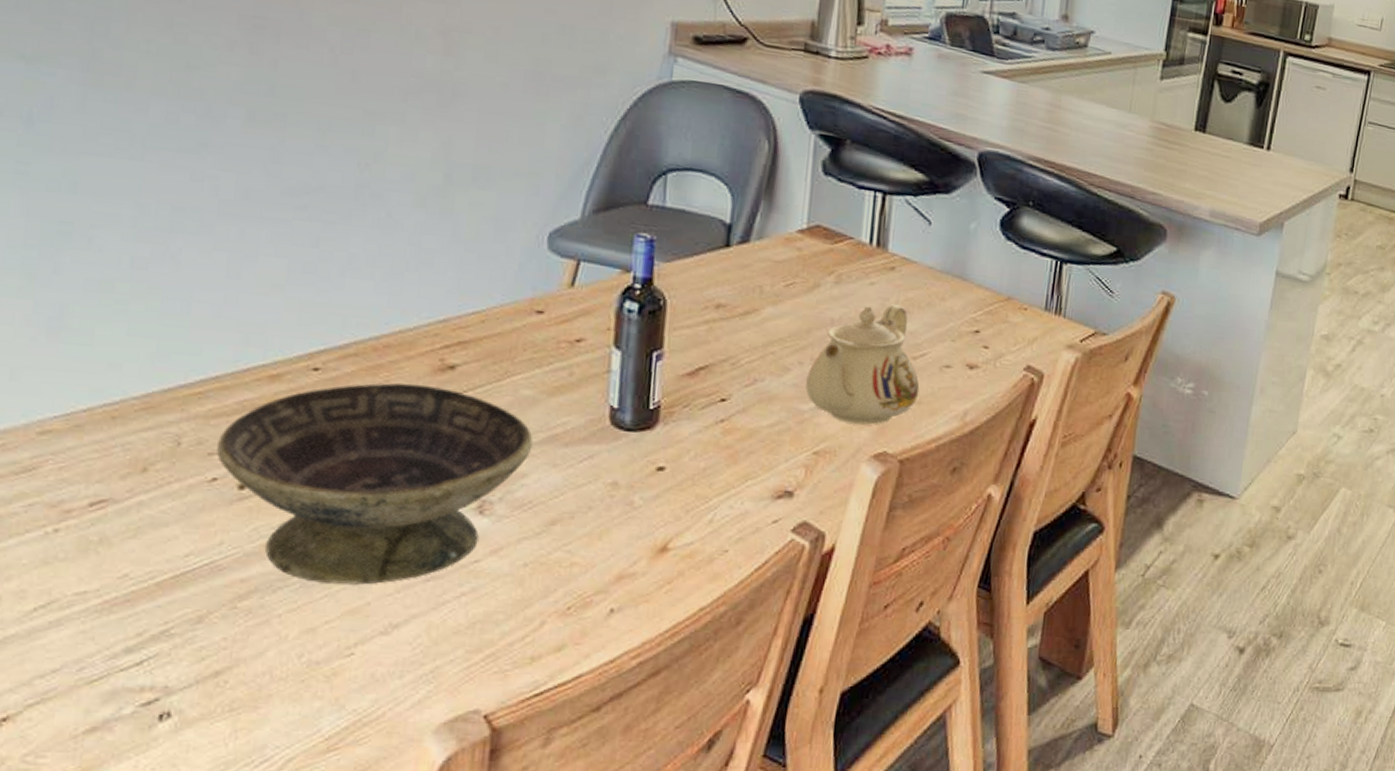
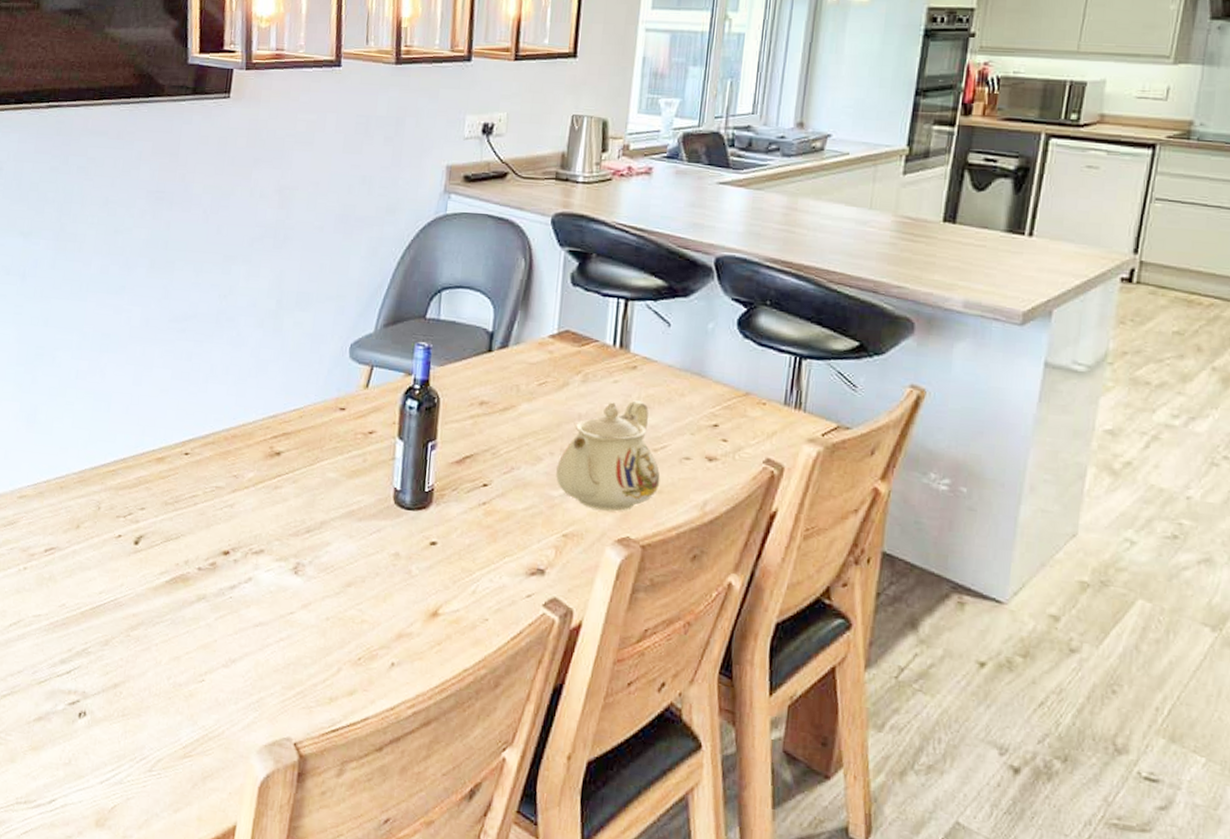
decorative bowl: present [217,383,533,585] -> none [122,465,336,626]

